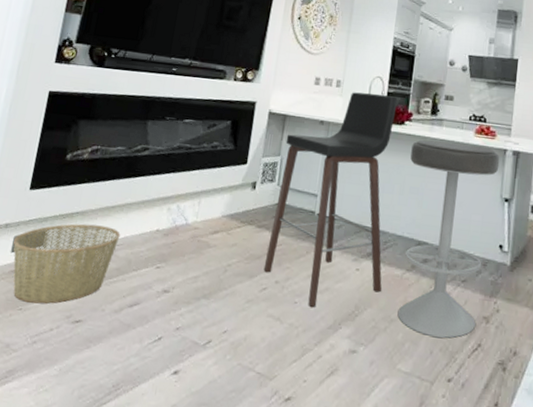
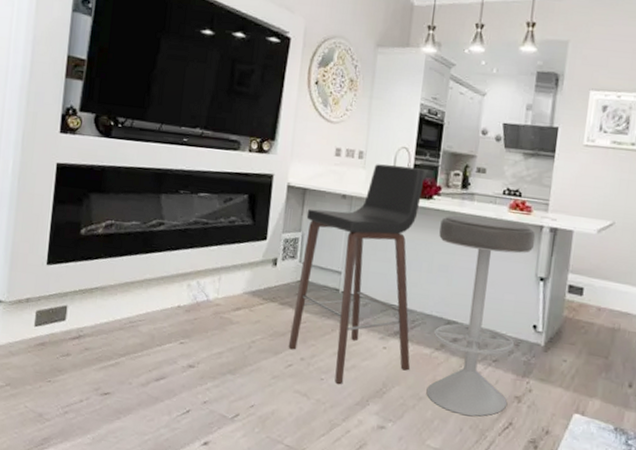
basket: present [13,223,121,304] -> none [35,299,142,377]

